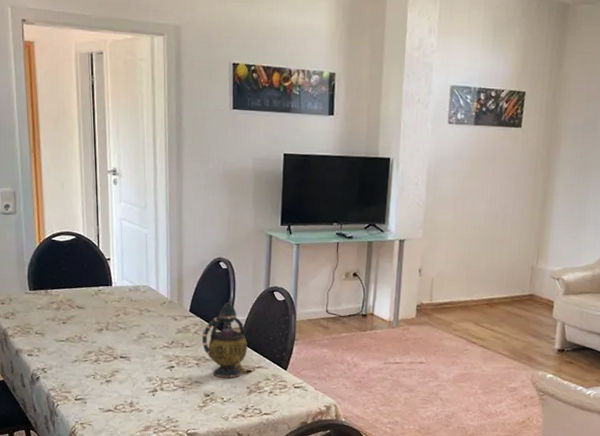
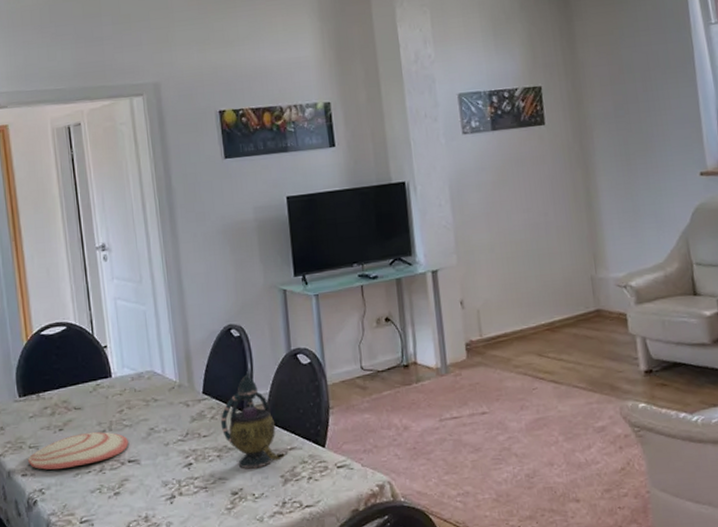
plate: none [34,328,122,355] -> present [28,431,128,470]

